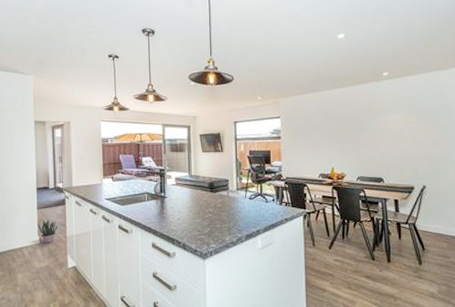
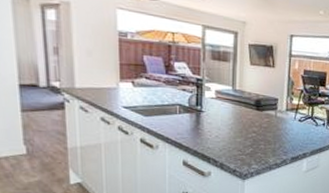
potted plant: present [37,219,58,244] -> none [22,125,55,155]

